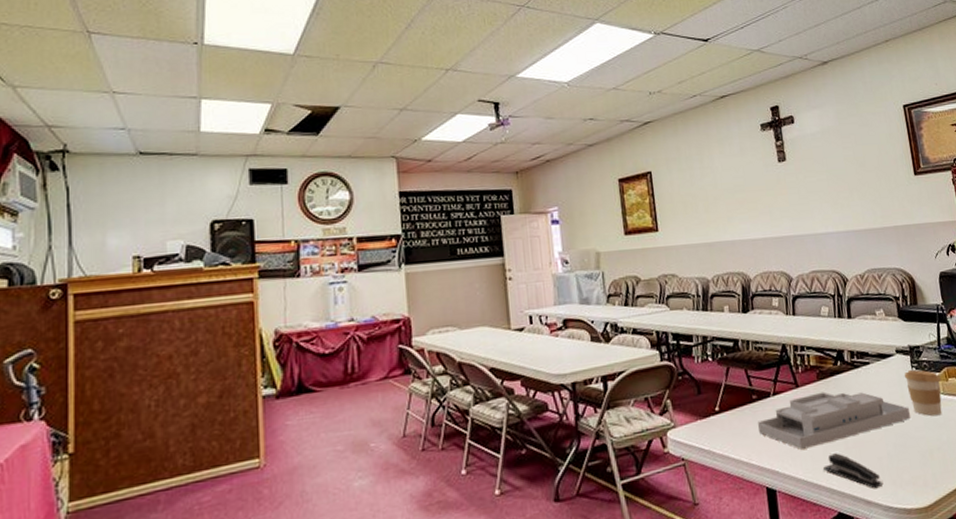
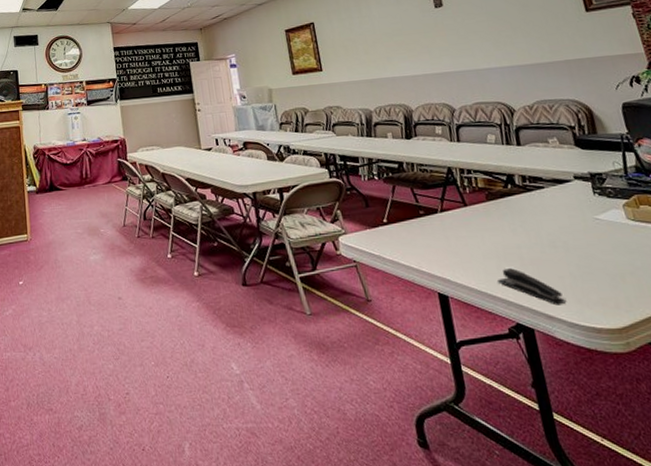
desk organizer: present [757,391,910,450] -> none [425,211,595,262]
coffee cup: present [904,369,942,416] -> none [585,195,634,242]

